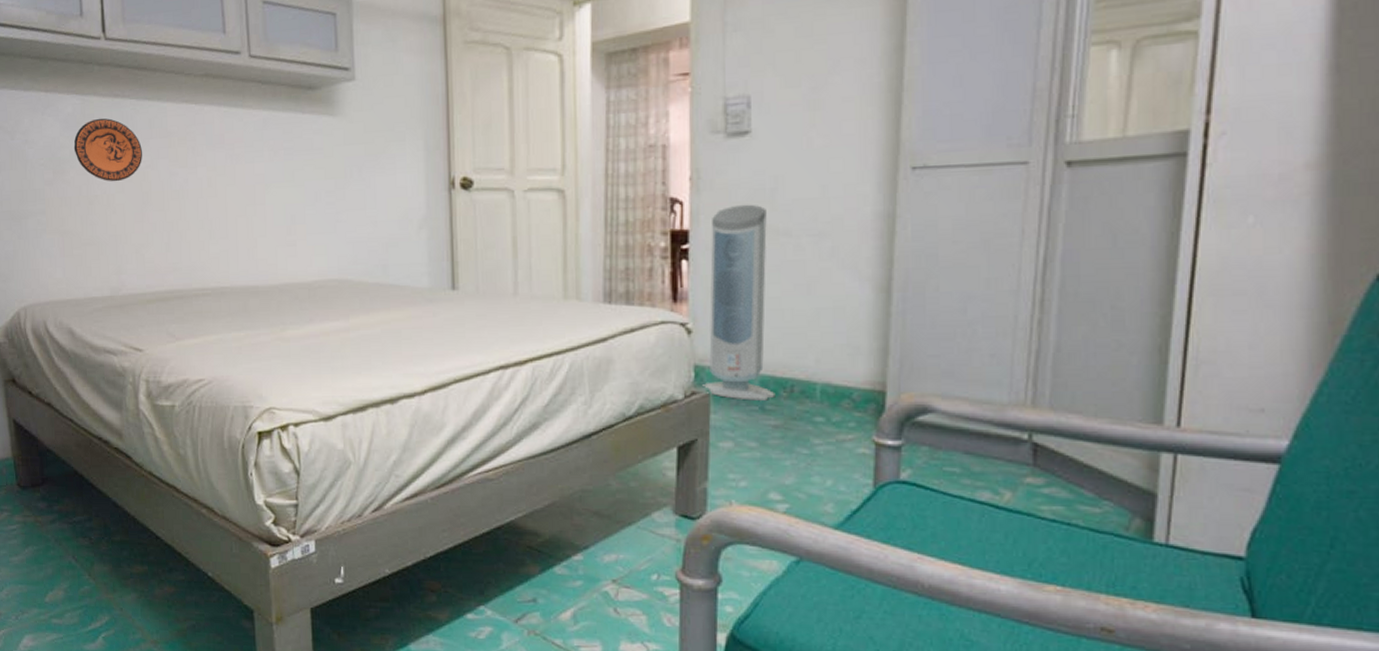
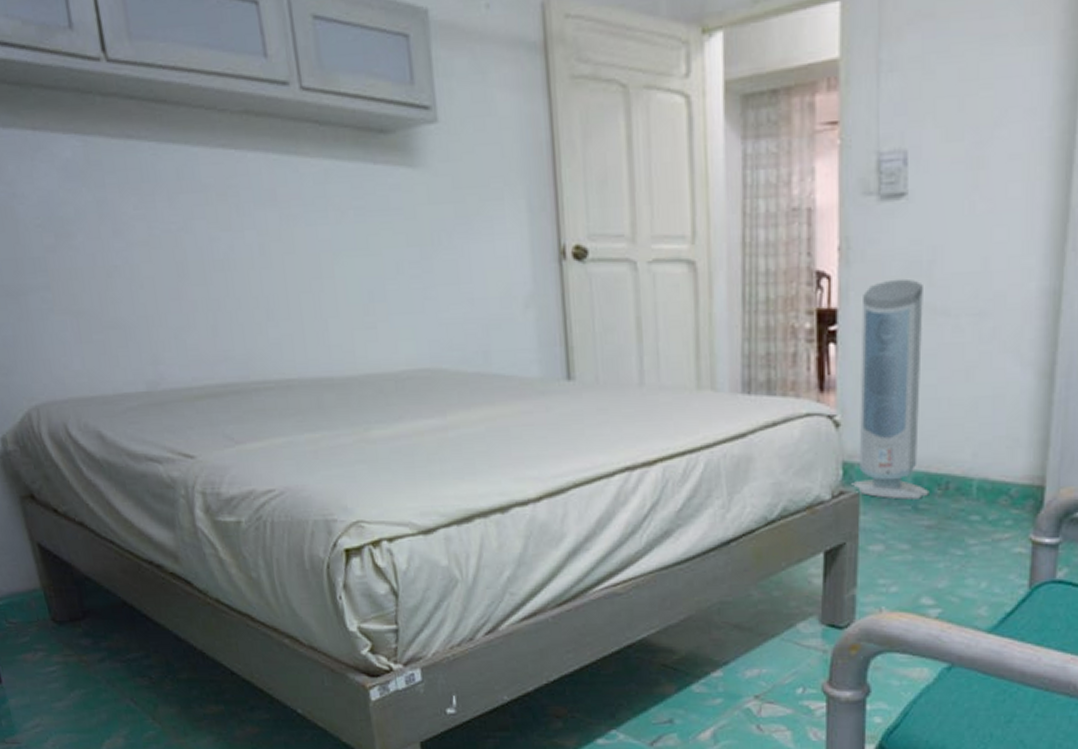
decorative plate: present [73,118,142,182] -> none [78,165,172,249]

